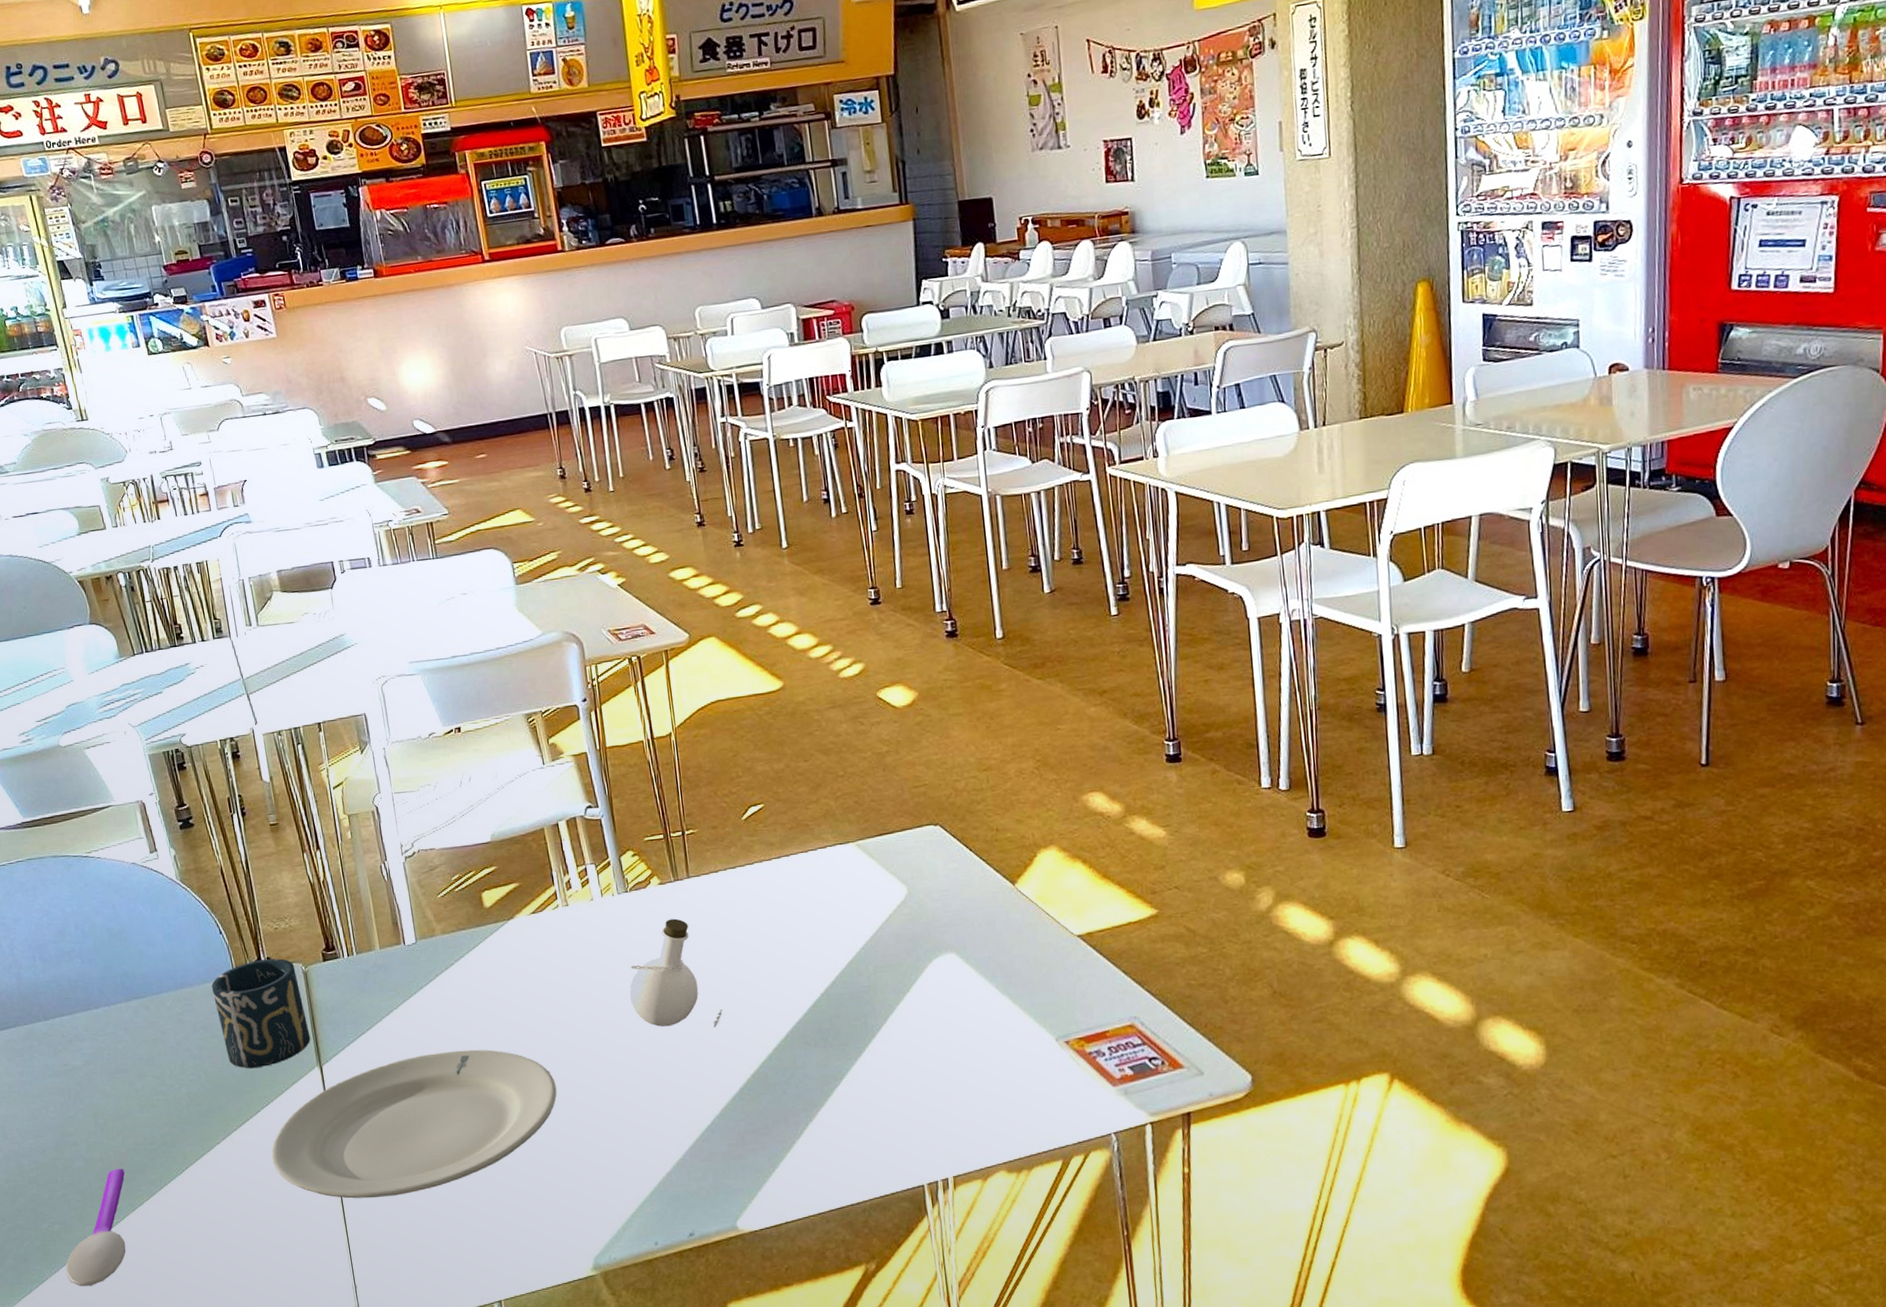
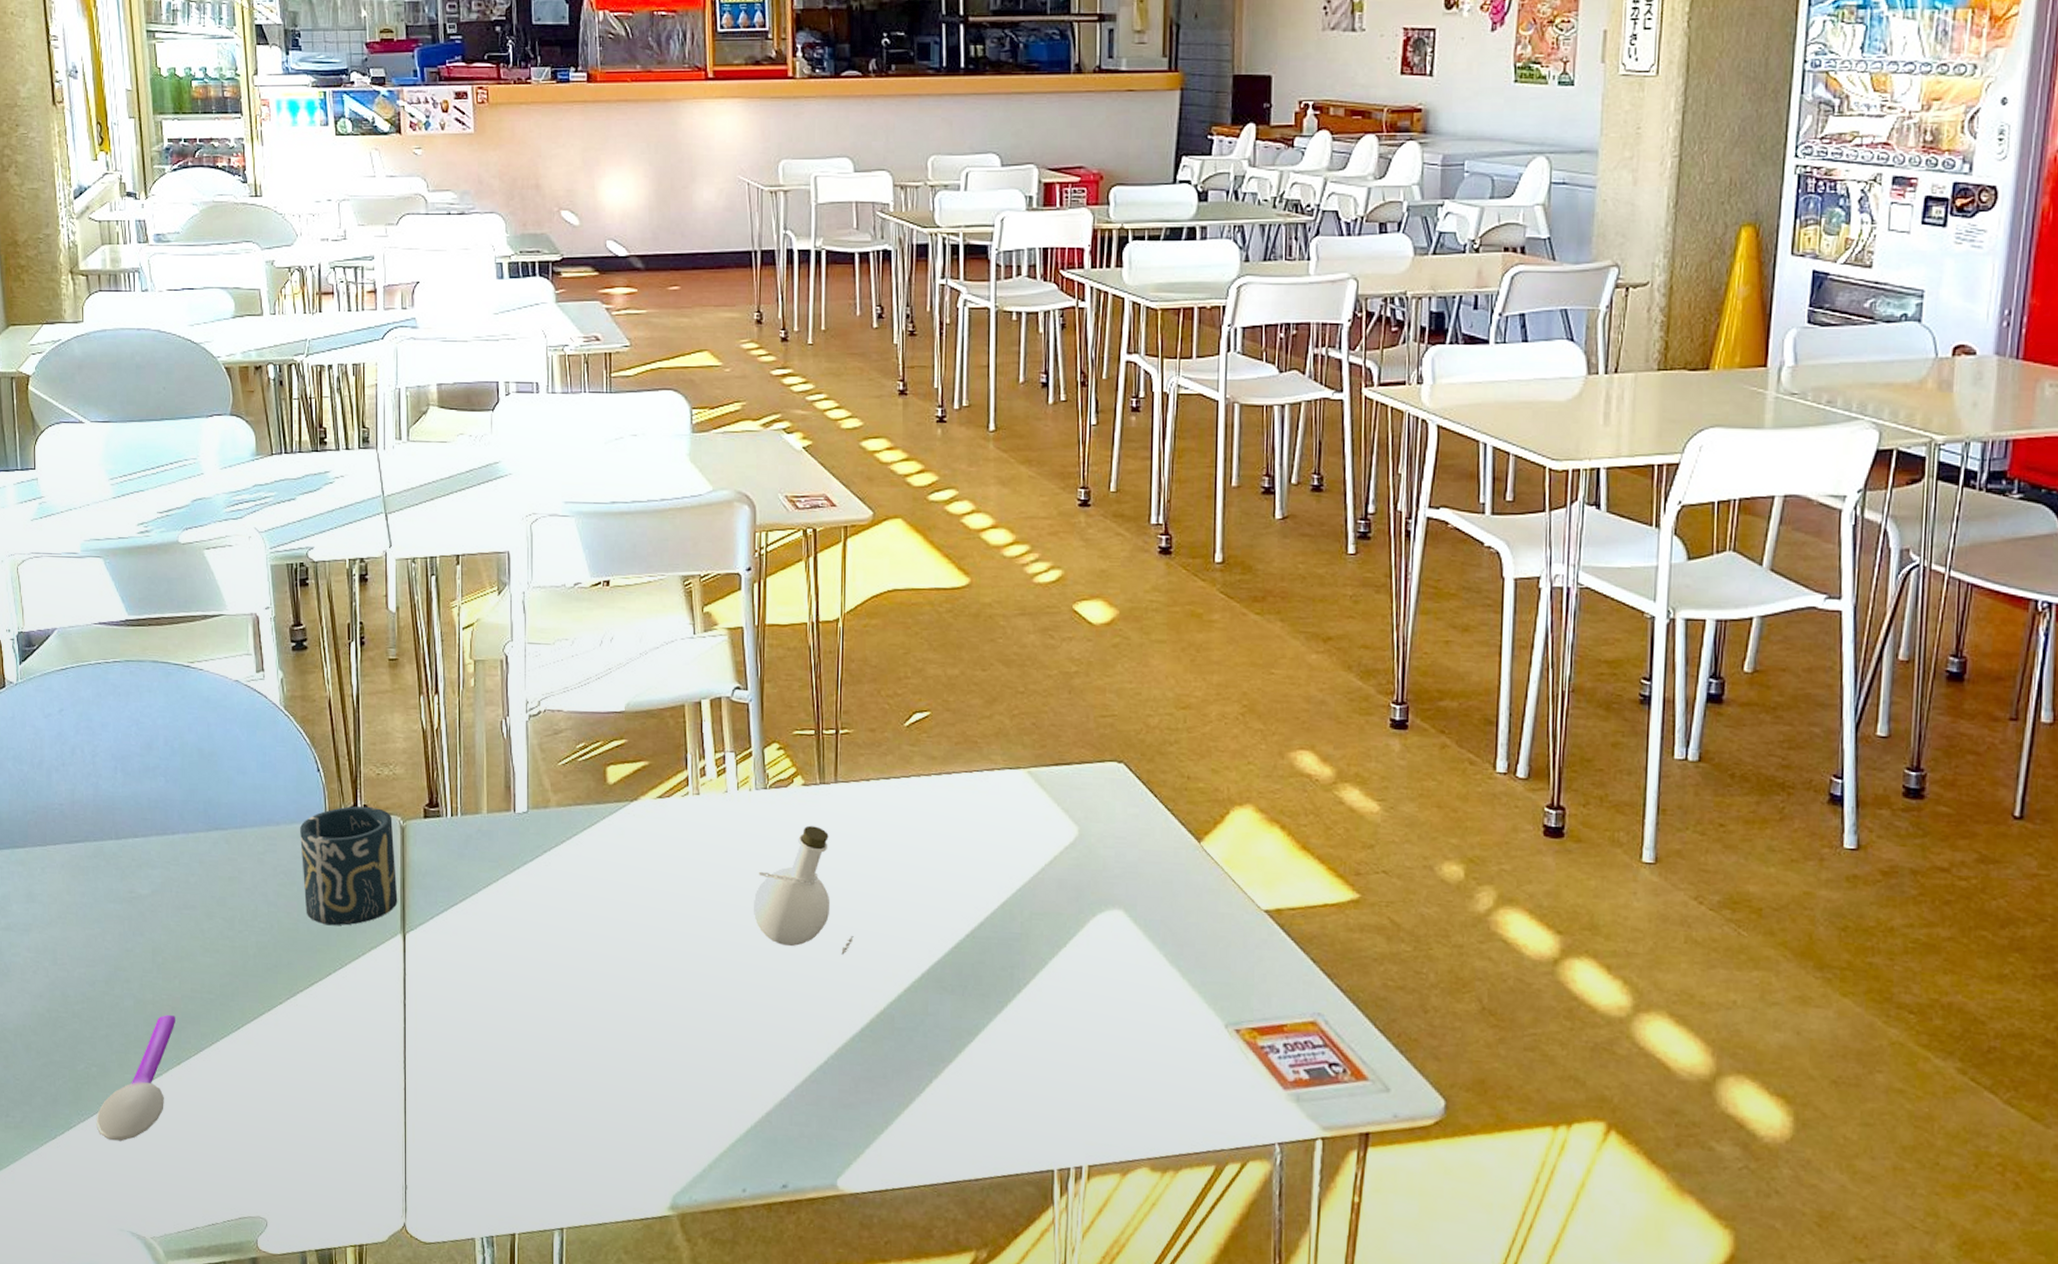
plate: present [271,1049,557,1199] -> none [336,937,658,1092]

